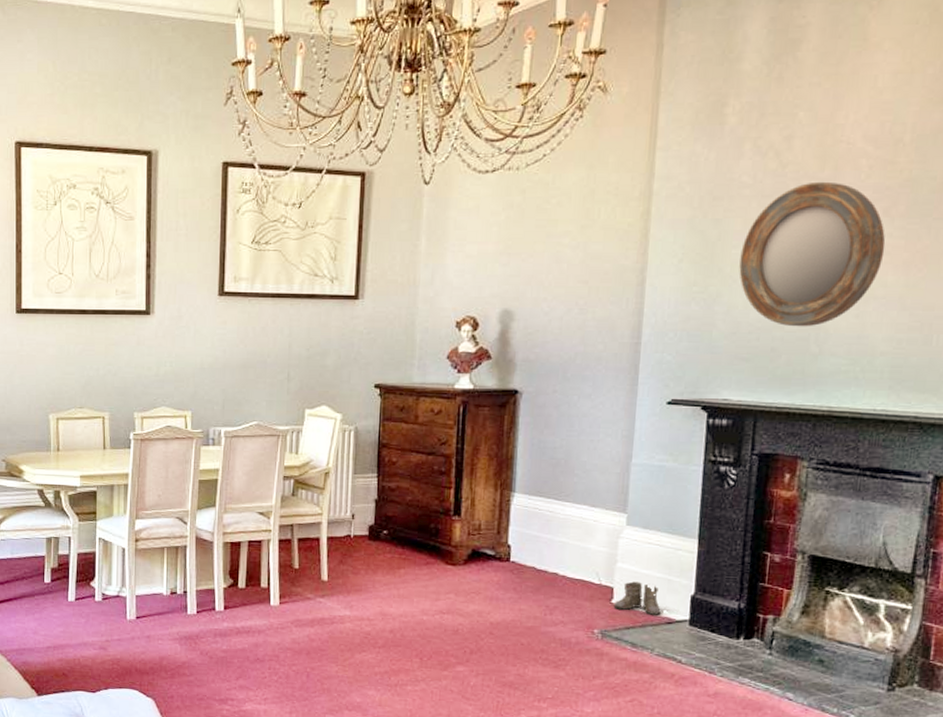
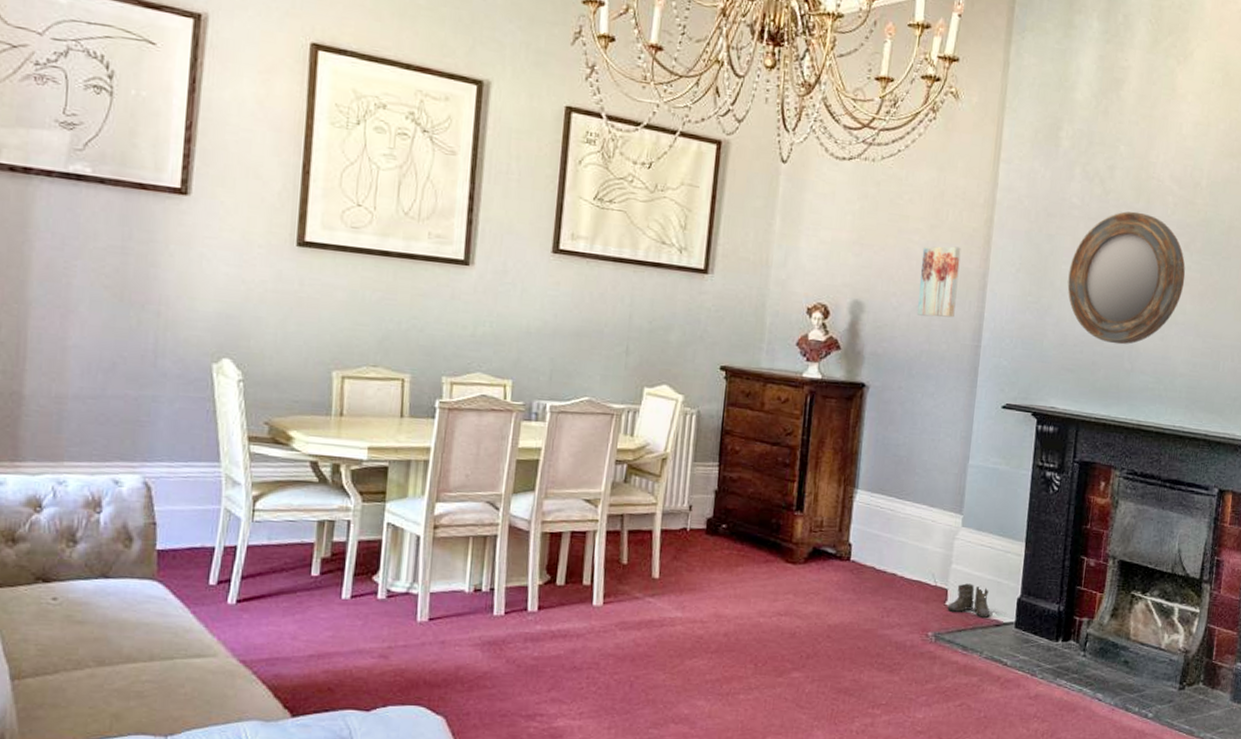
wall art: none [570,244,616,318] -> present [917,246,961,318]

